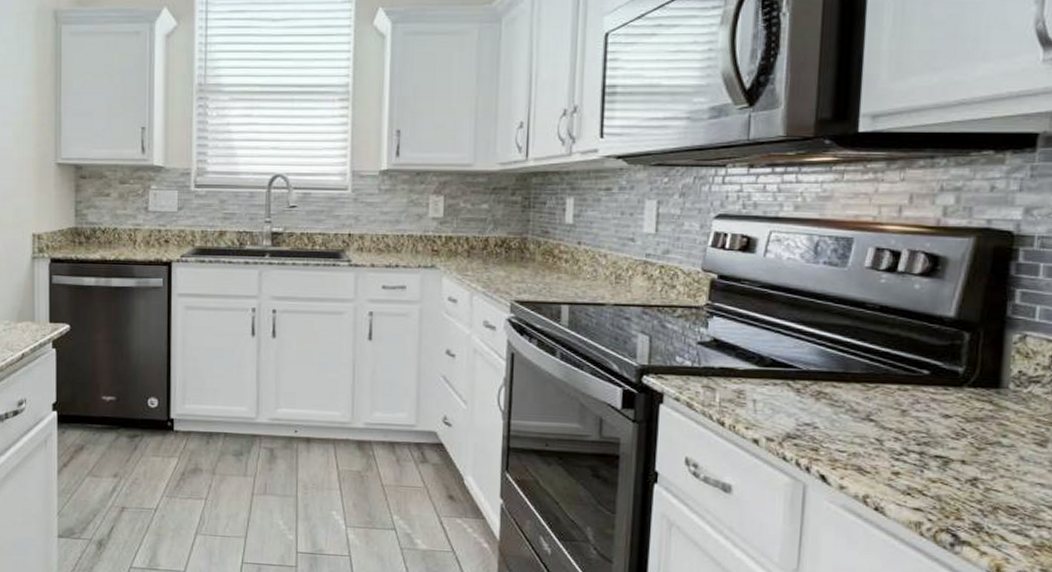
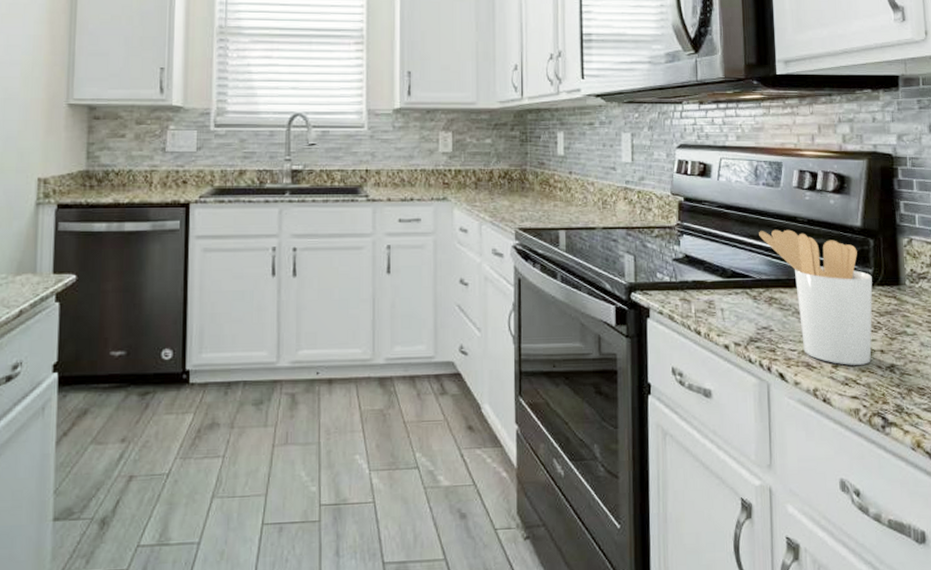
utensil holder: none [812,315,961,475] -> present [759,229,873,365]

